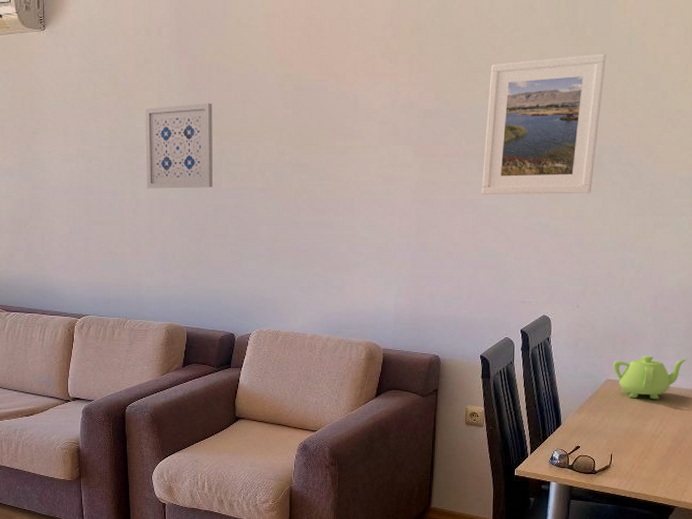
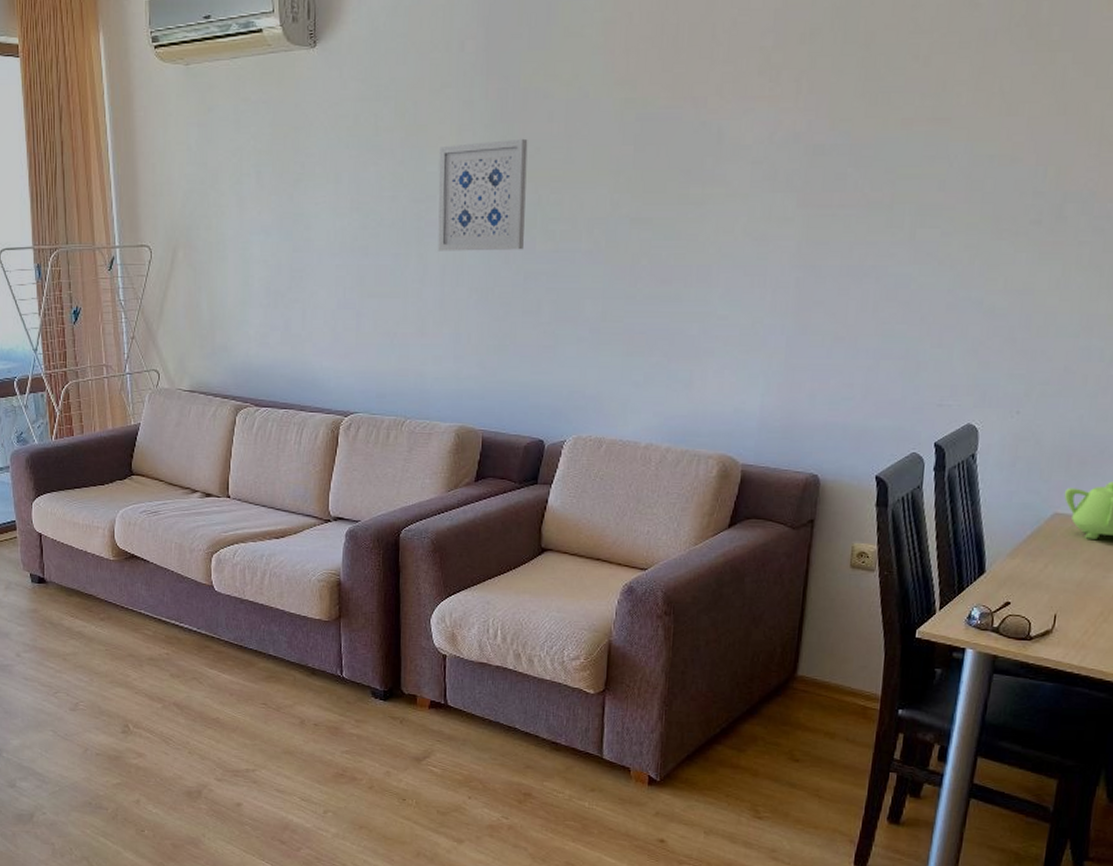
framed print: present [482,53,607,194] -> none [889,63,1080,259]

